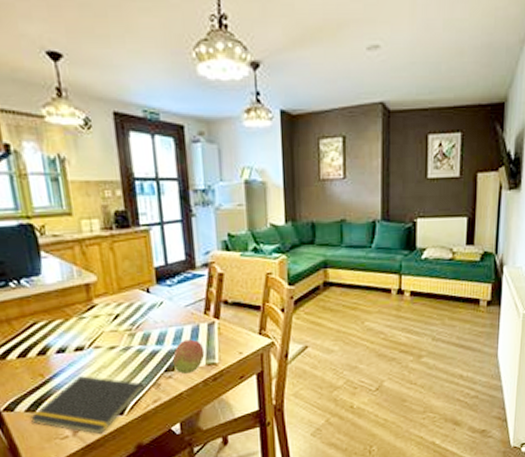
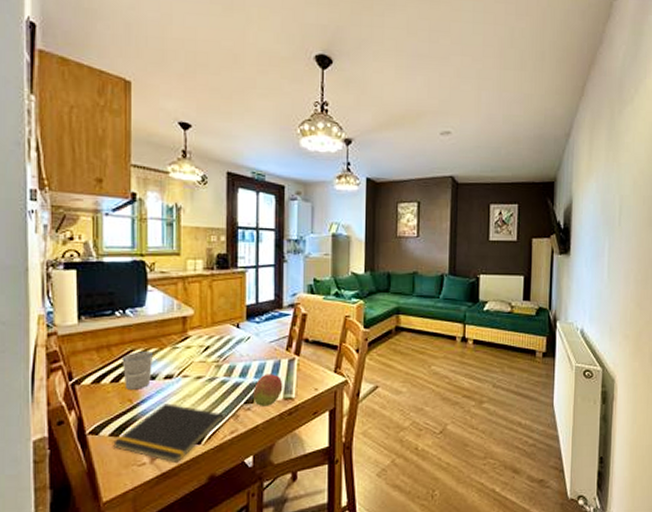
cup: none [25,323,61,364] -> present [122,351,153,390]

